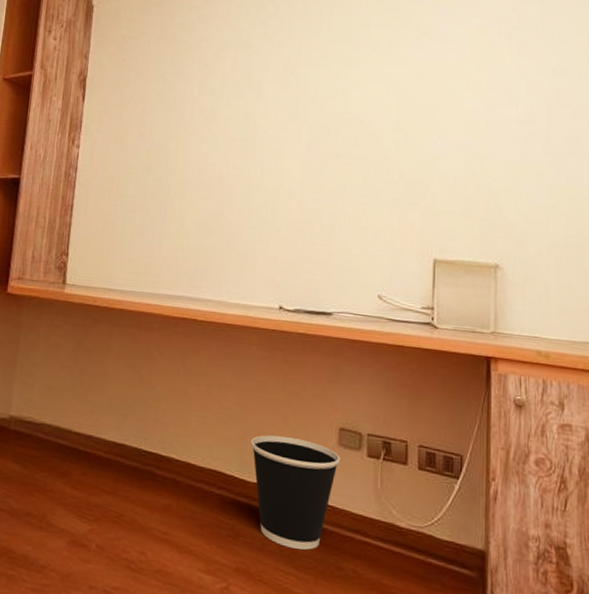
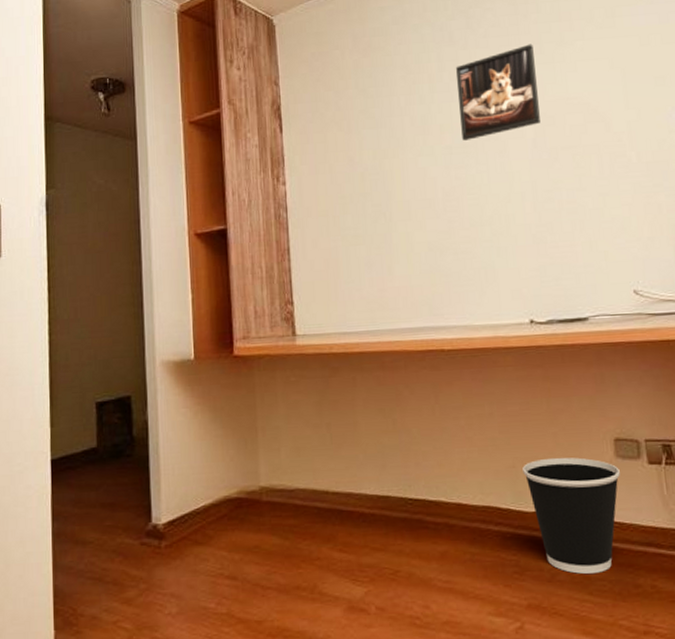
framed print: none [244,58,321,136] -> present [456,44,540,141]

